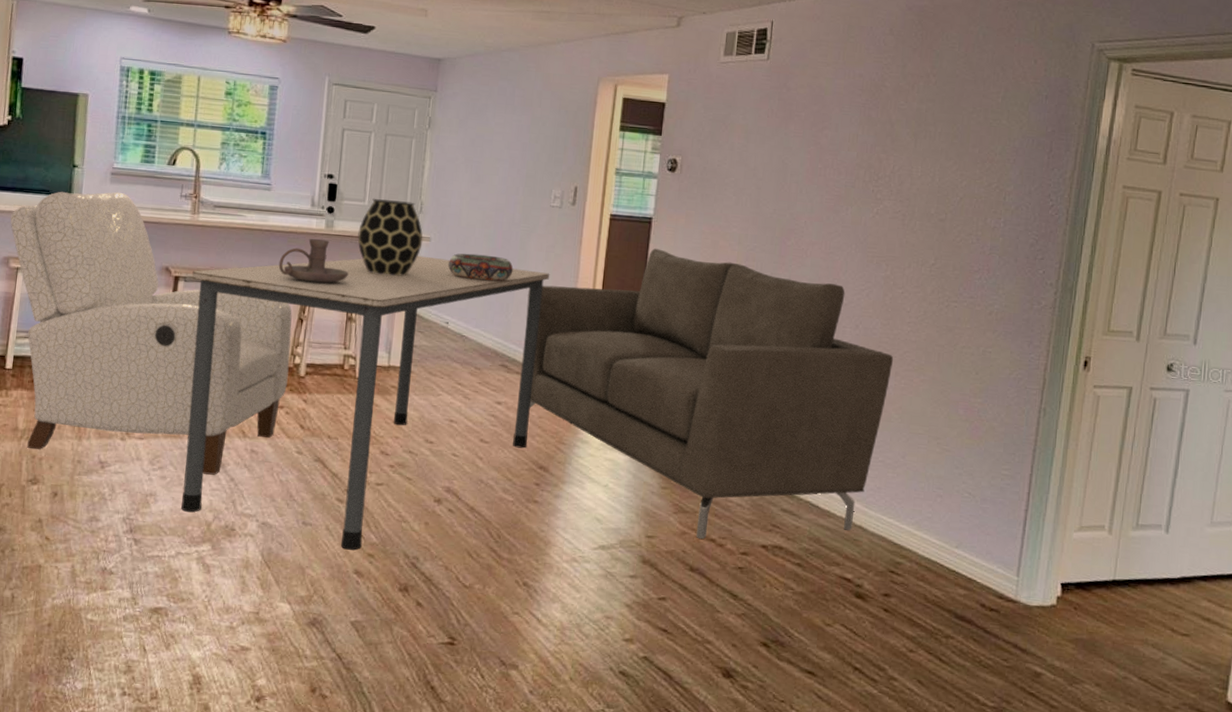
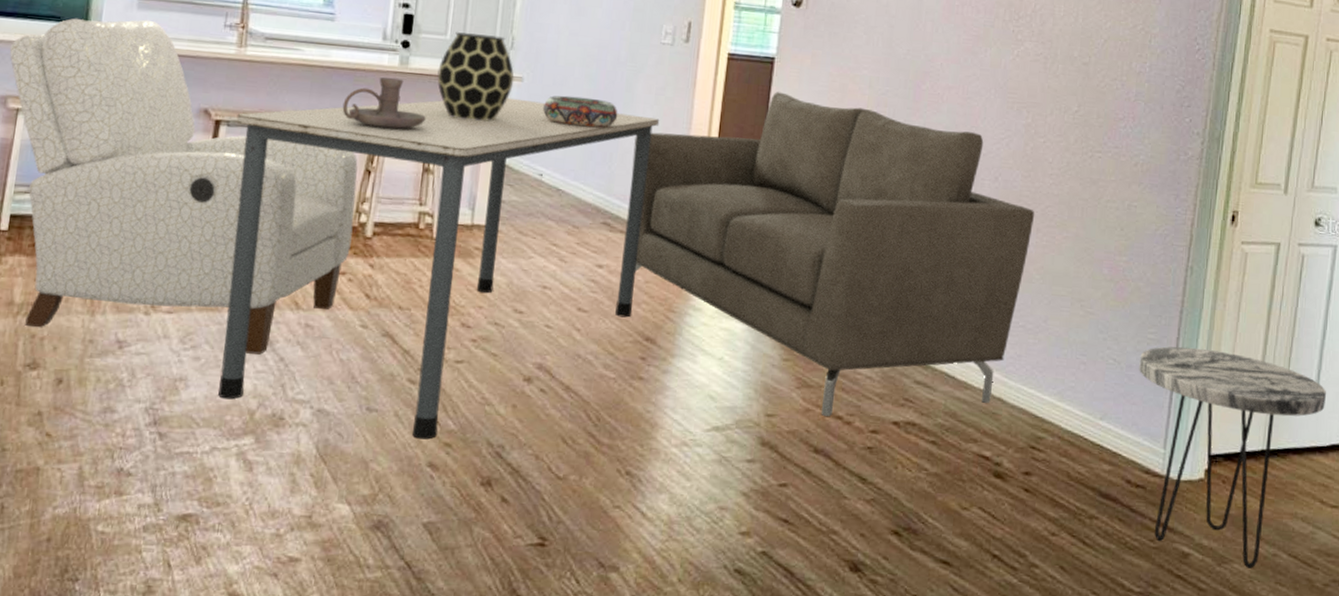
side table: none [993,482,1178,689] -> present [1139,346,1327,569]

